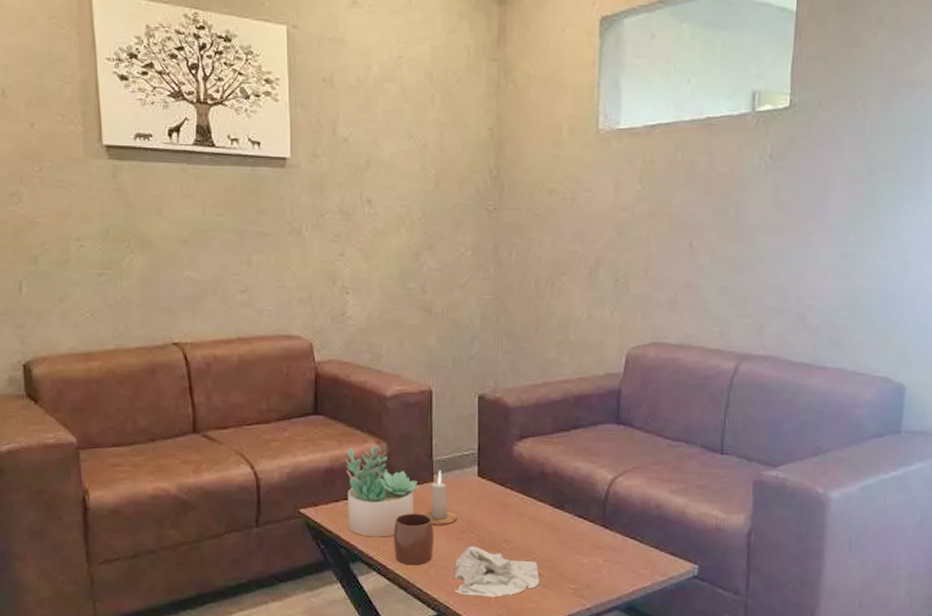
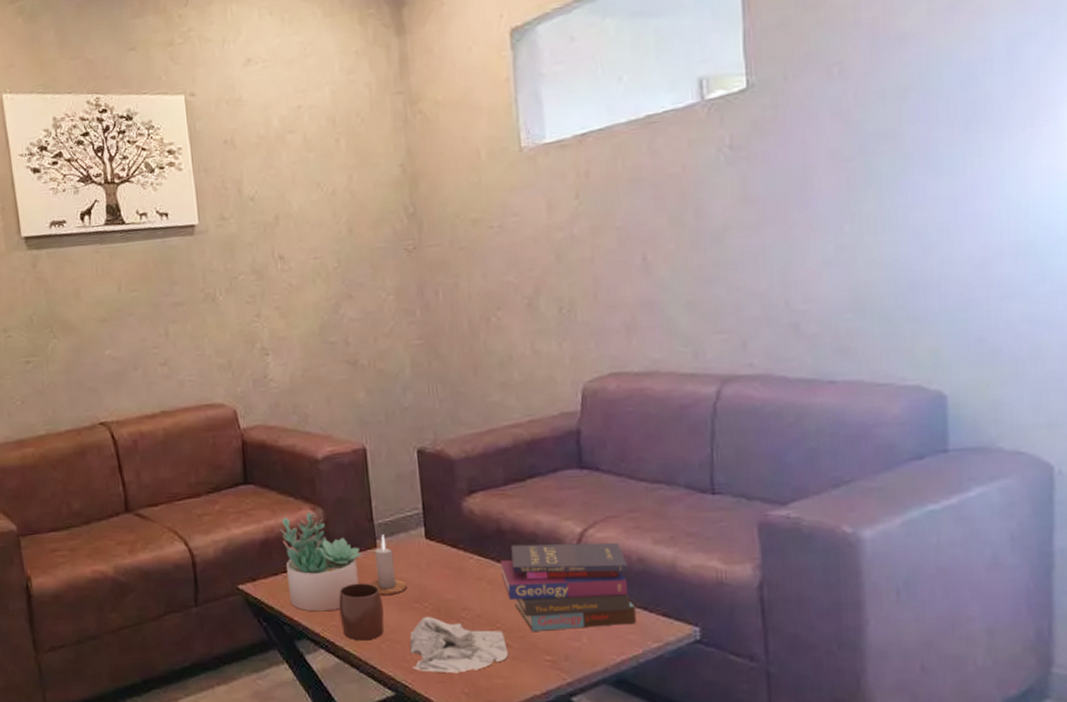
books: none [540,487,650,563] -> present [500,542,637,631]

